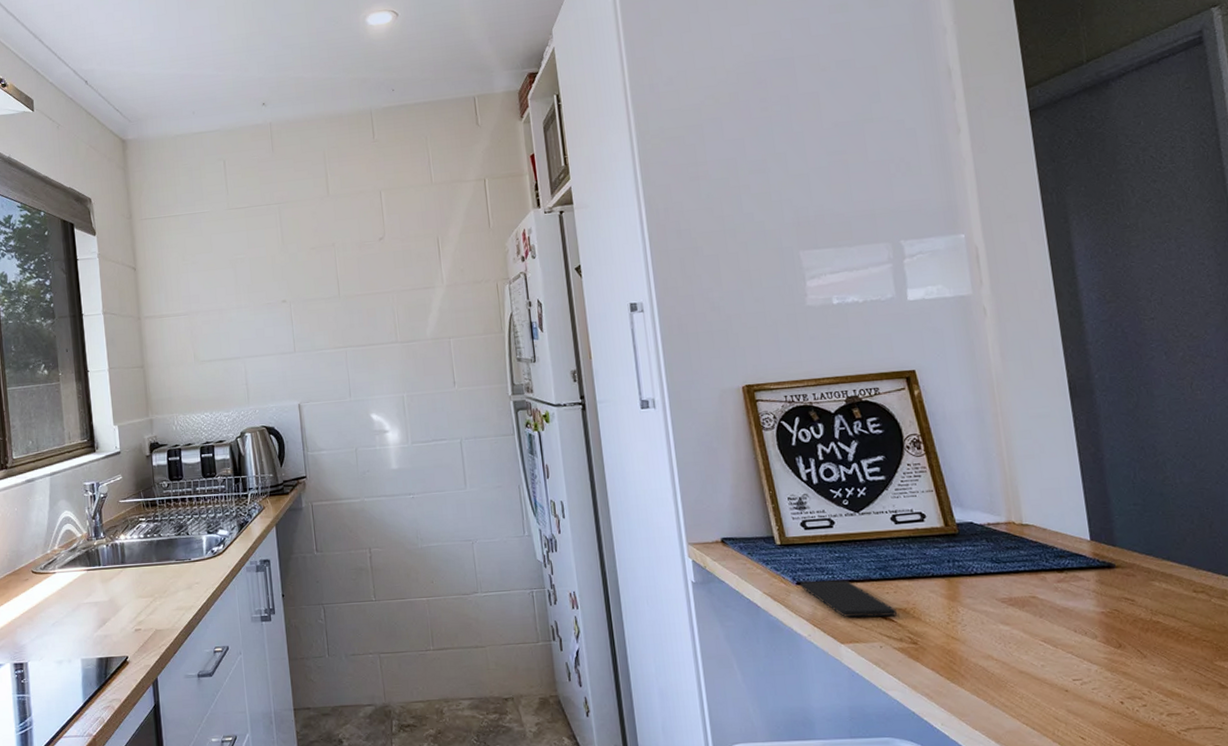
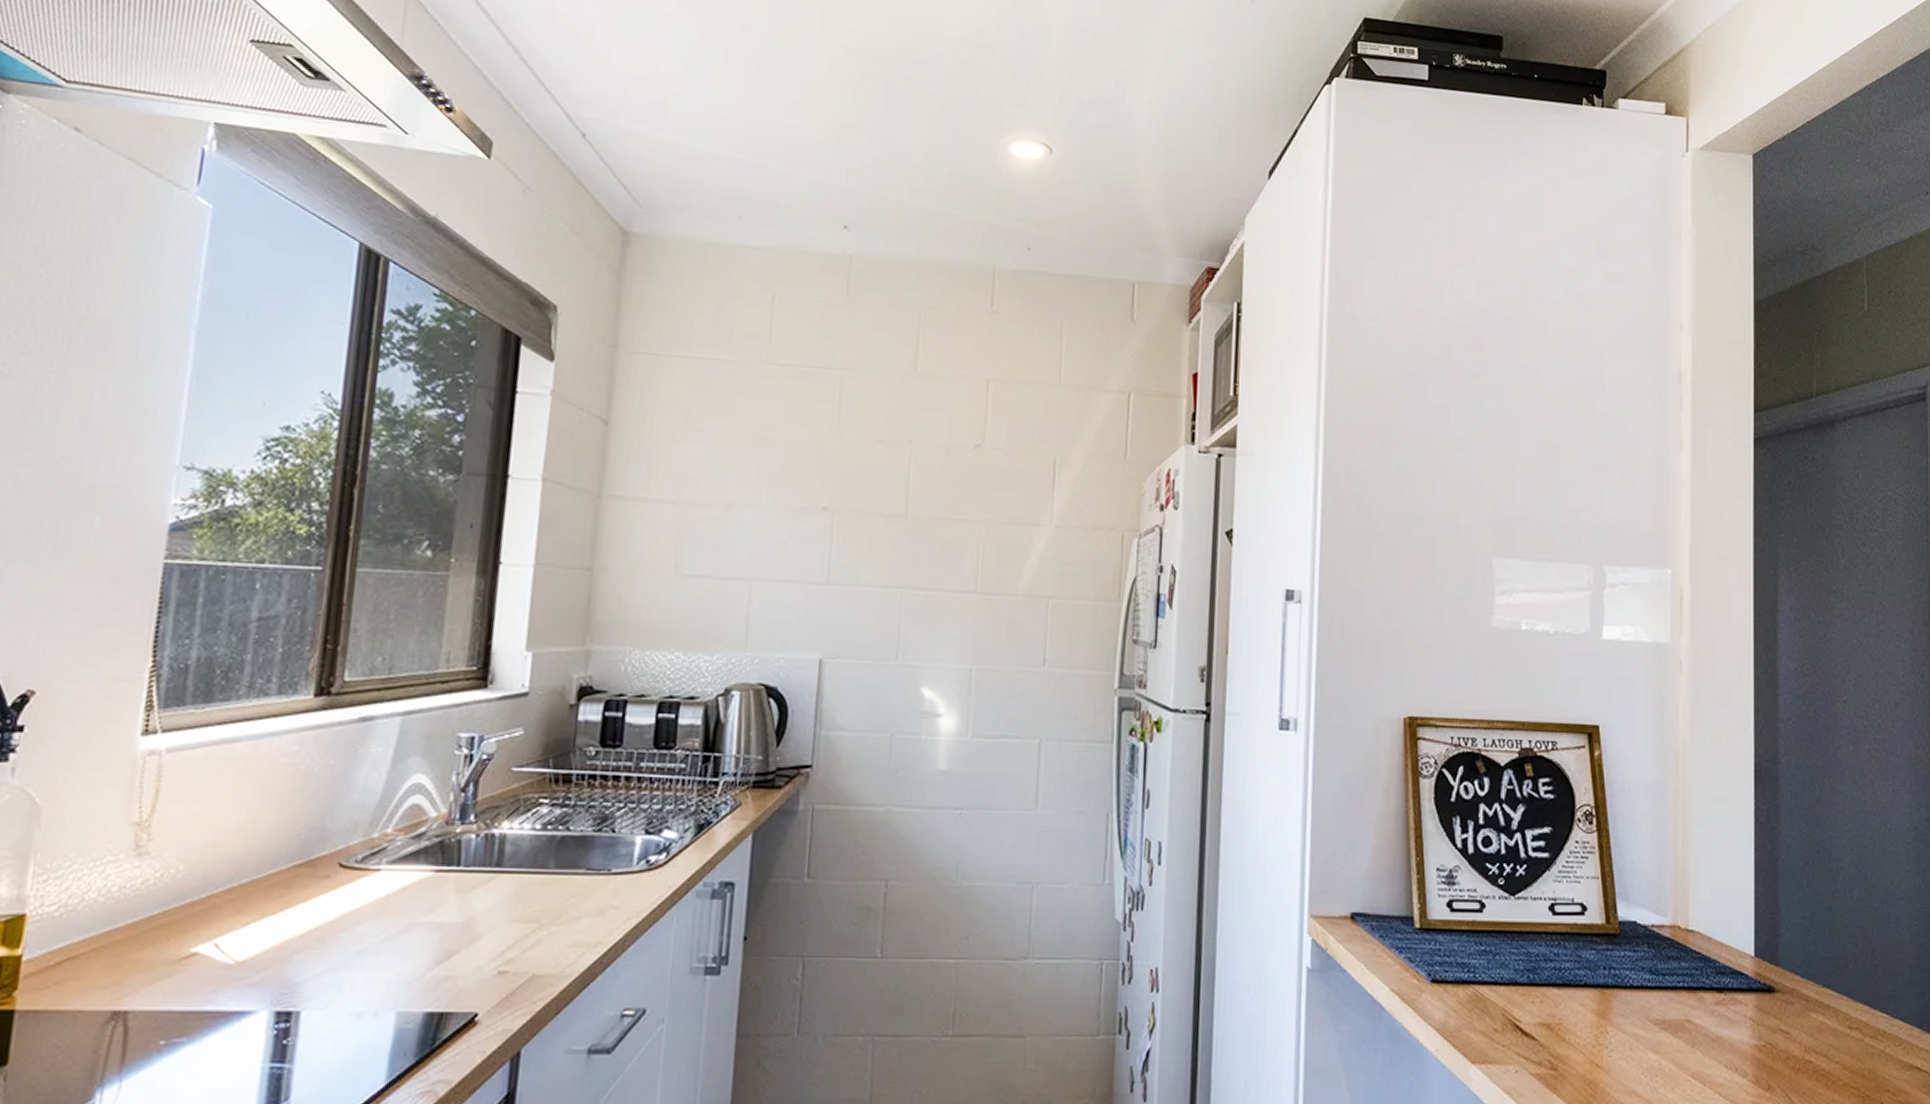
smartphone: present [799,579,898,618] -> none [1435,979,1541,1033]

